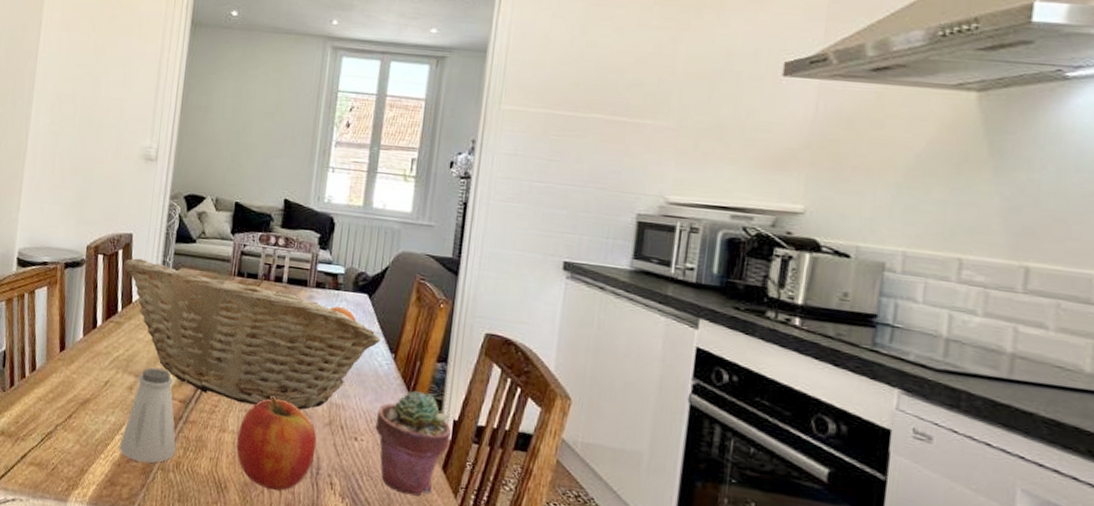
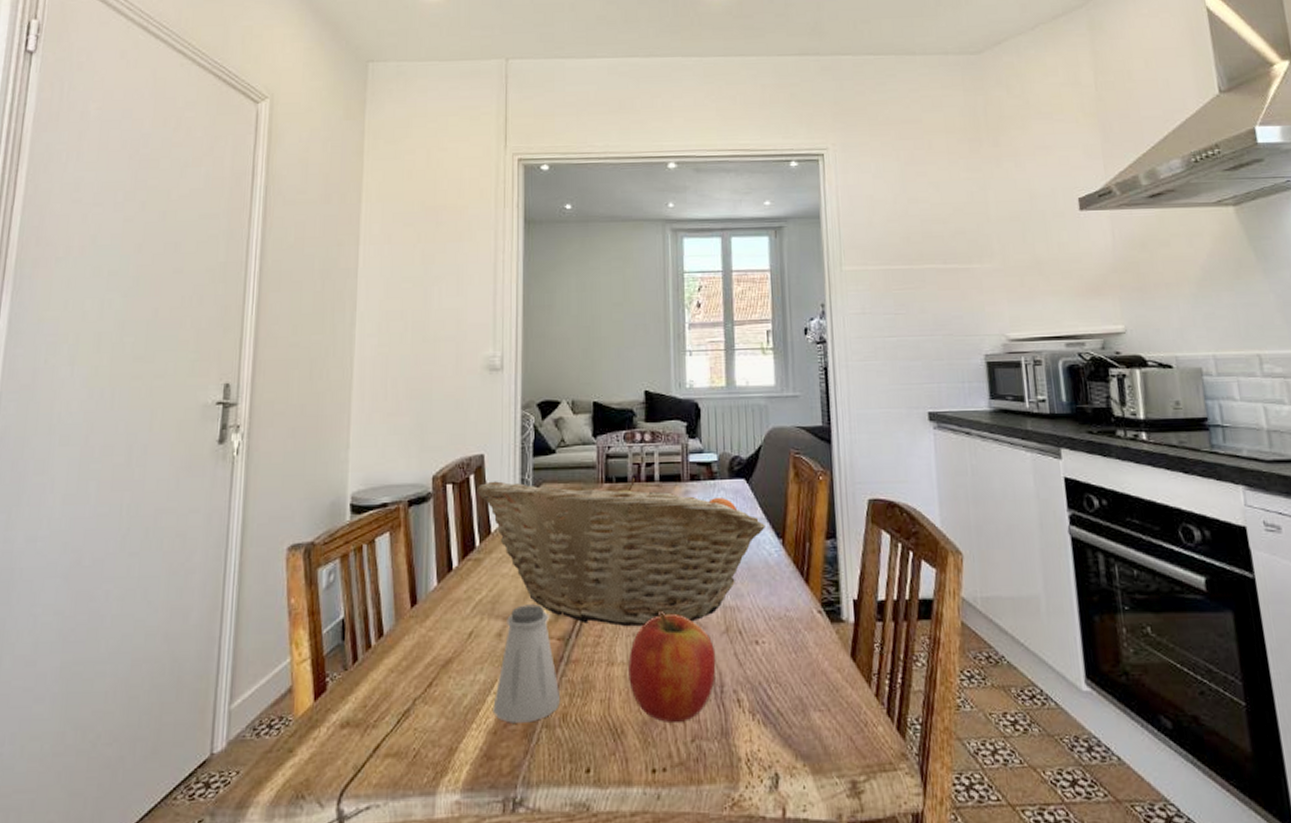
potted succulent: present [375,391,451,497] -> none [774,575,854,695]

